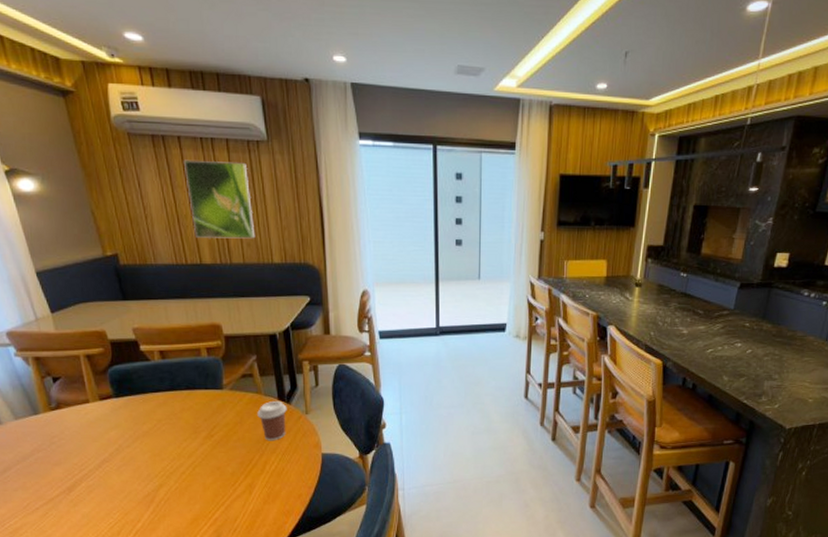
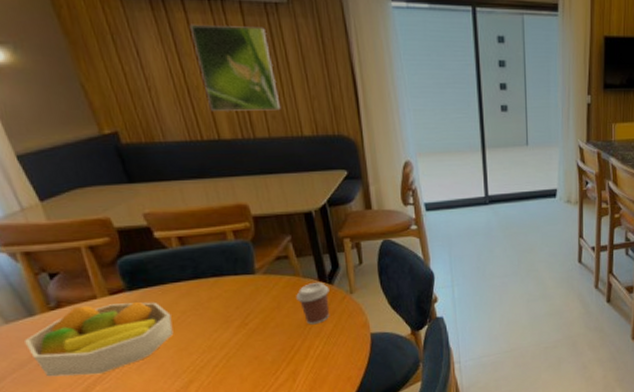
fruit bowl: none [29,407,150,472] -> present [24,301,174,377]

